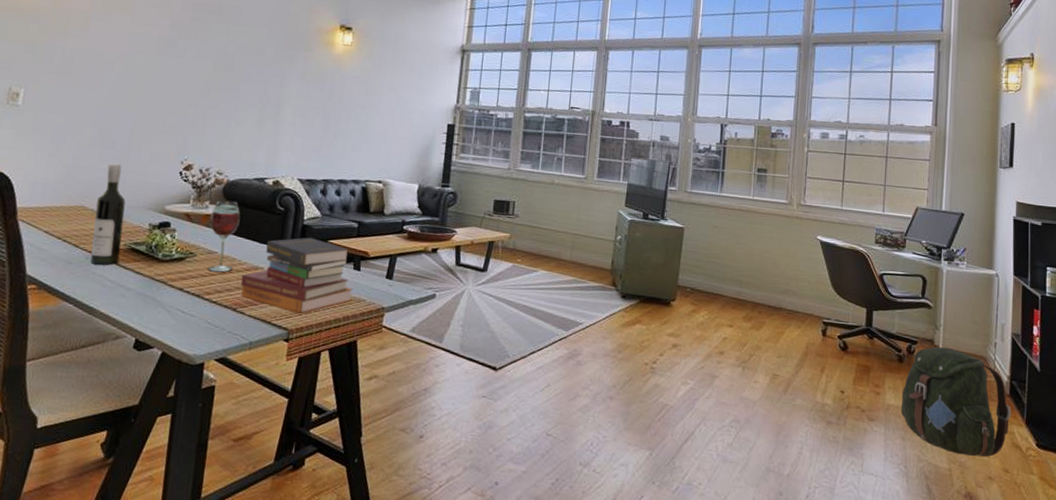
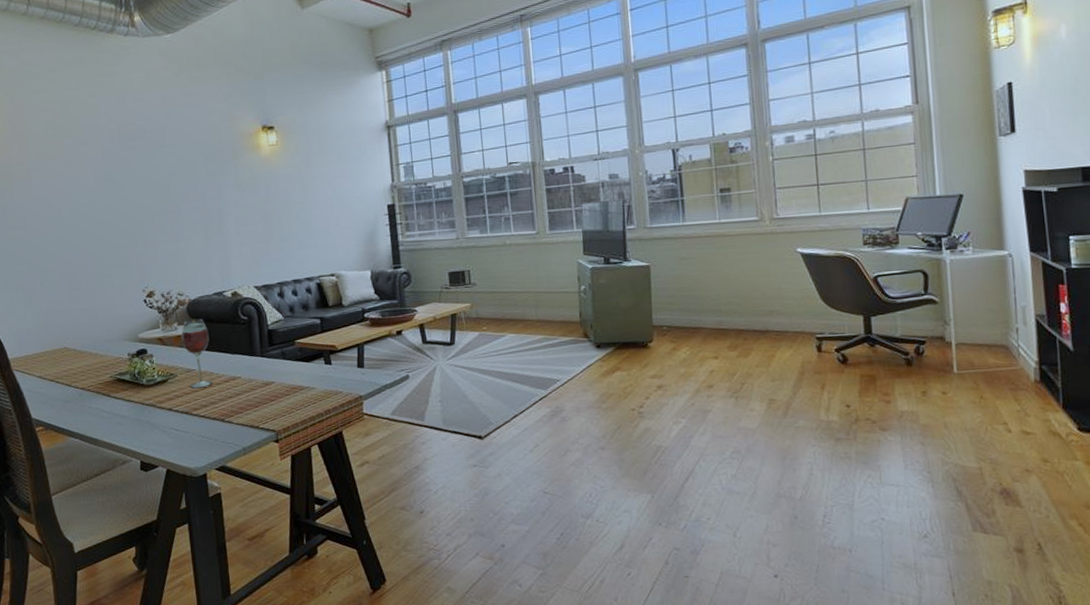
bottle: present [90,163,126,265] -> none [76,302,109,399]
books: present [240,237,353,315] -> none [222,340,329,415]
backpack: present [901,346,1011,457] -> none [915,342,1045,452]

